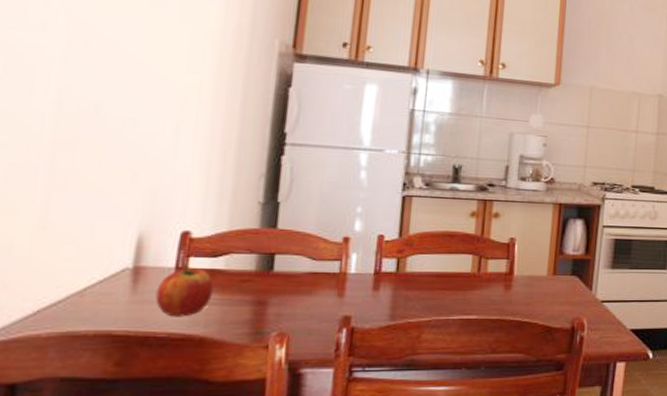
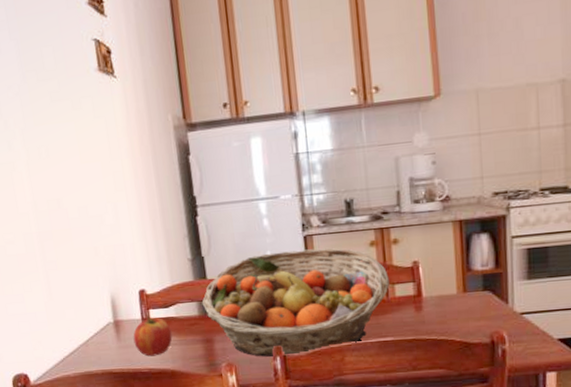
fruit basket: none [263,208,484,329] -> present [201,248,389,357]

